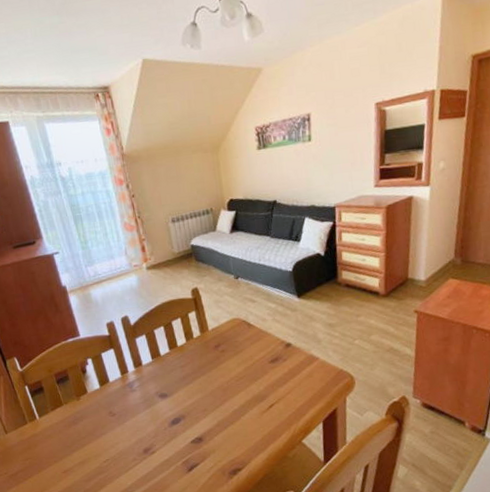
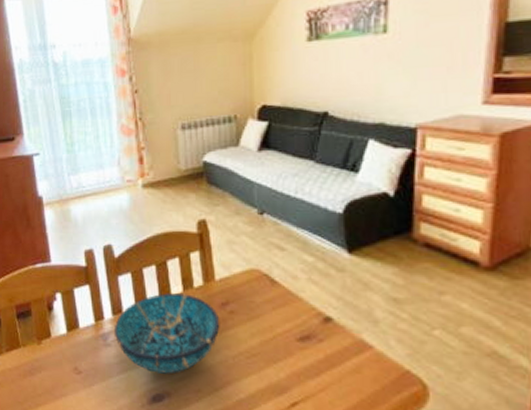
decorative bowl: none [137,343,216,404] -> present [115,293,220,374]

